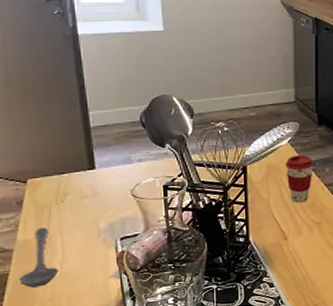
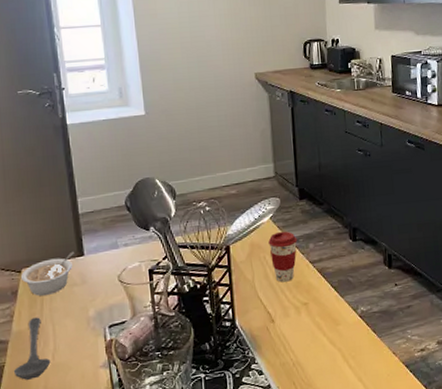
legume: none [26,164,86,208] -> present [20,251,75,297]

